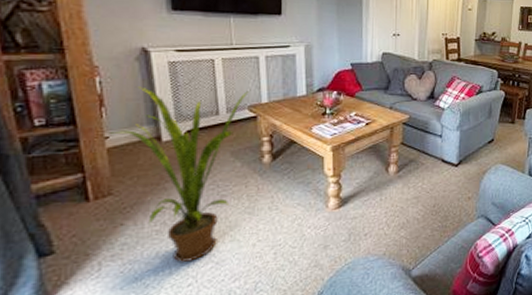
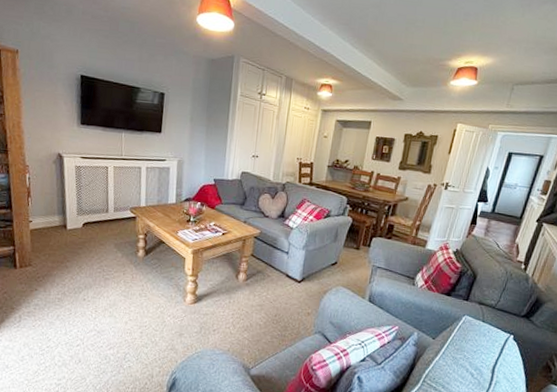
house plant: present [110,86,249,262] -> none [33,184,132,327]

